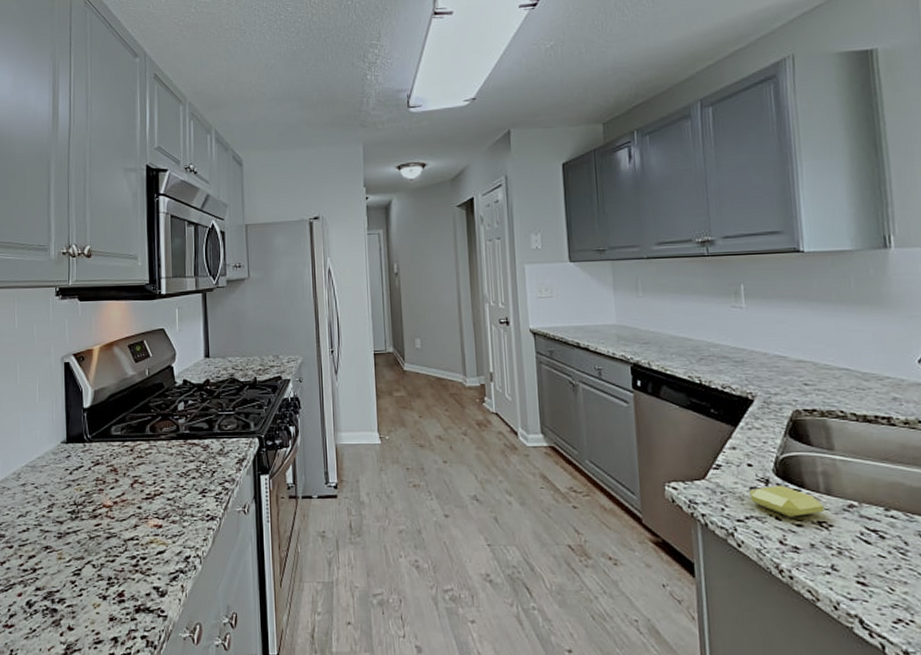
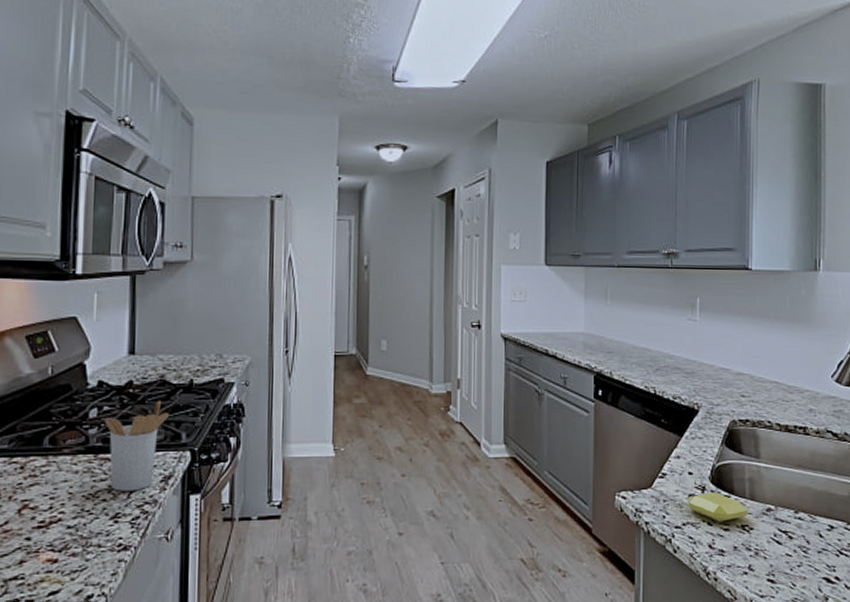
utensil holder: none [190,395,240,471] -> present [104,400,169,491]

